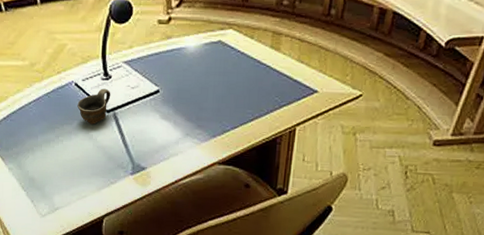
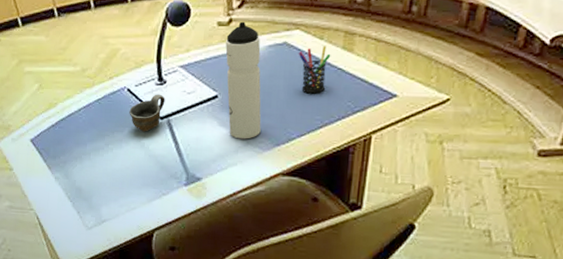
water bottle: none [166,20,199,131] -> present [225,21,261,139]
pen holder: none [231,45,261,89] -> present [298,46,331,94]

